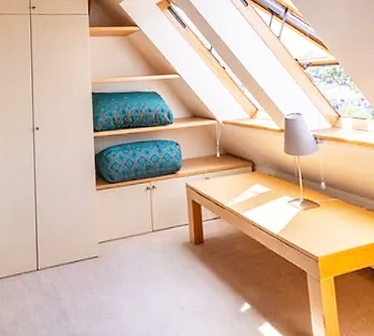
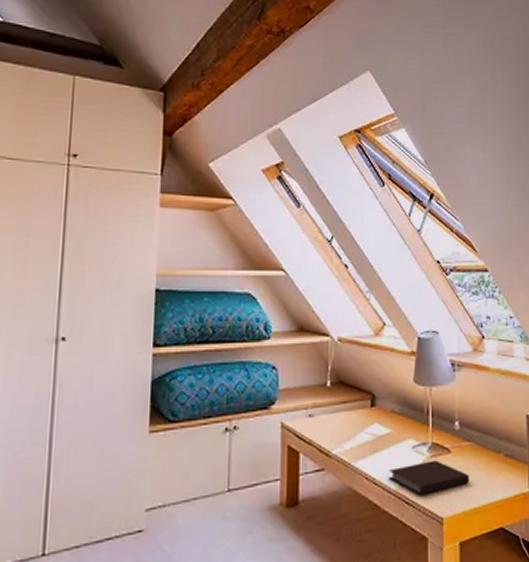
notebook: none [271,212,338,238] -> present [389,460,470,495]

